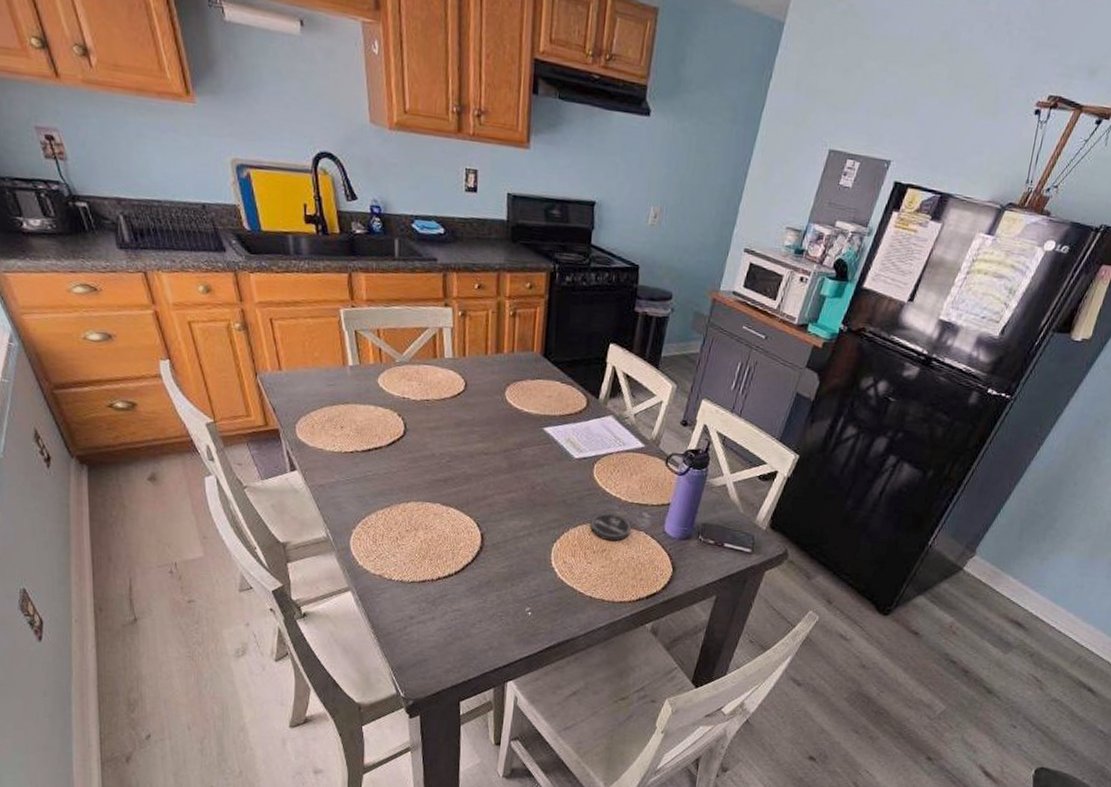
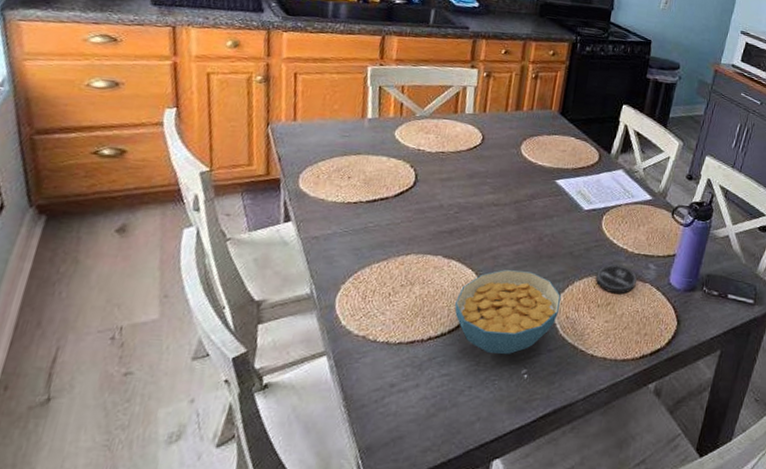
cereal bowl: none [458,516,557,594] -> present [454,269,561,354]

